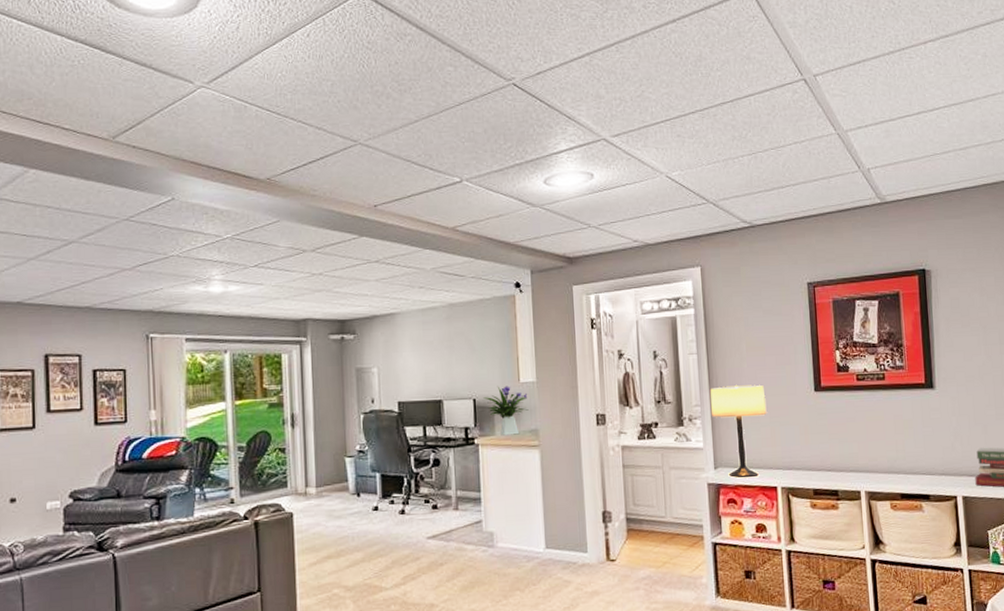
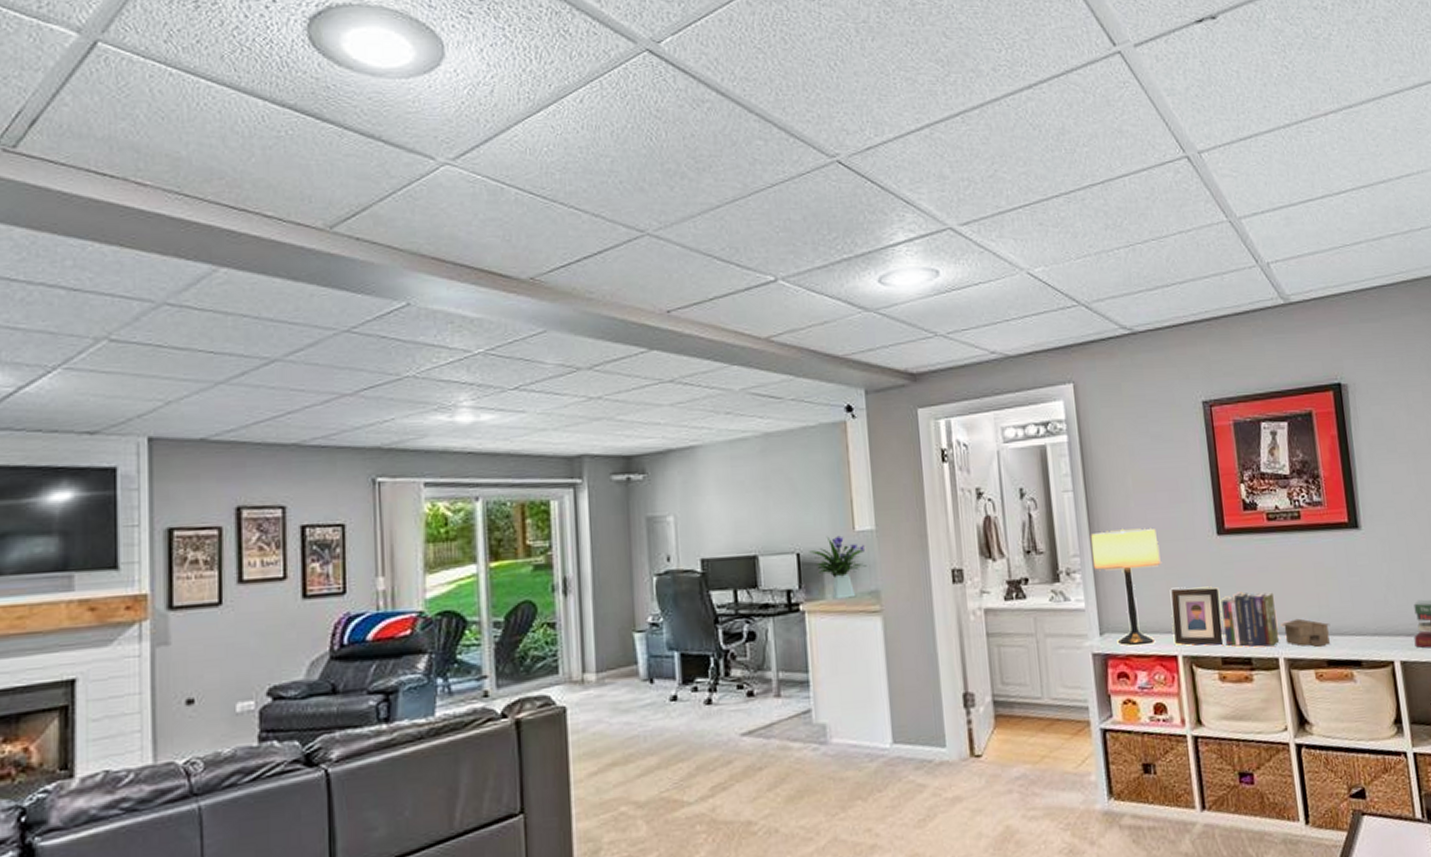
picture frame: none [774,433,816,479] -> present [1171,587,1224,645]
books: none [815,438,862,482] -> present [1220,592,1280,647]
toy house: none [865,460,905,483] -> present [1282,618,1331,647]

